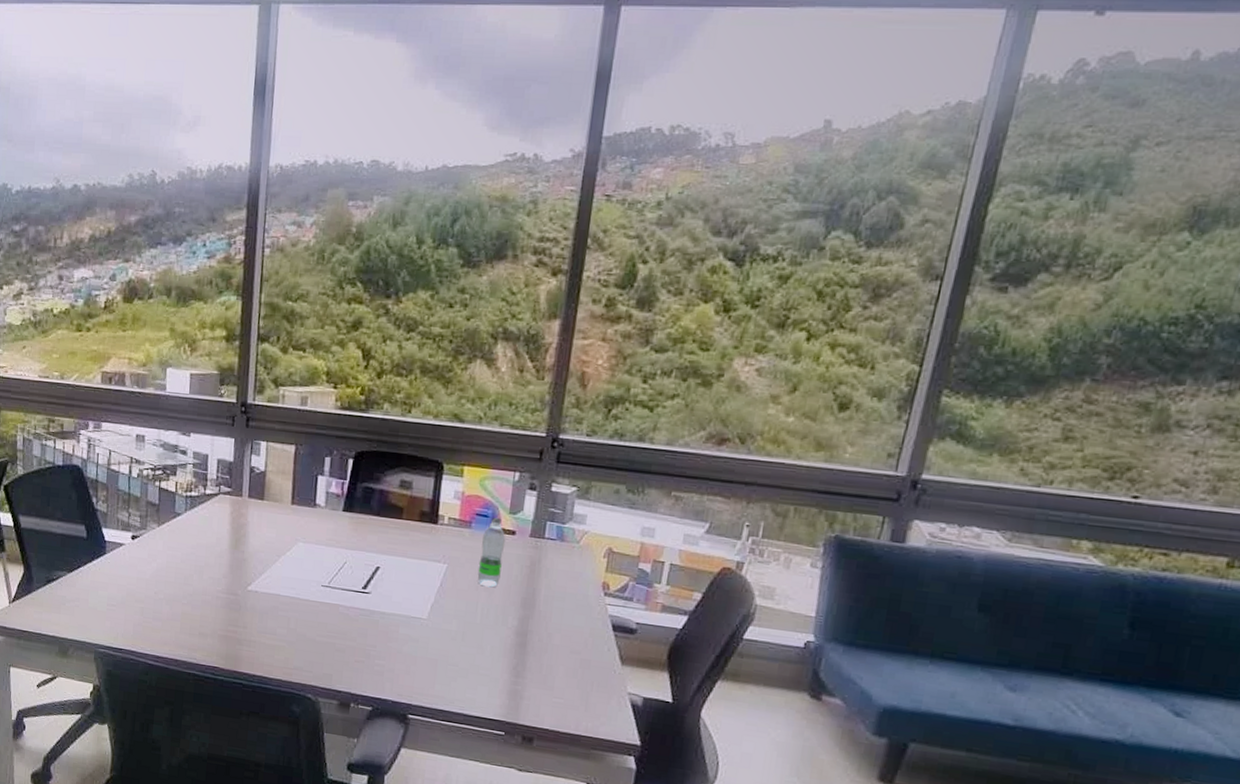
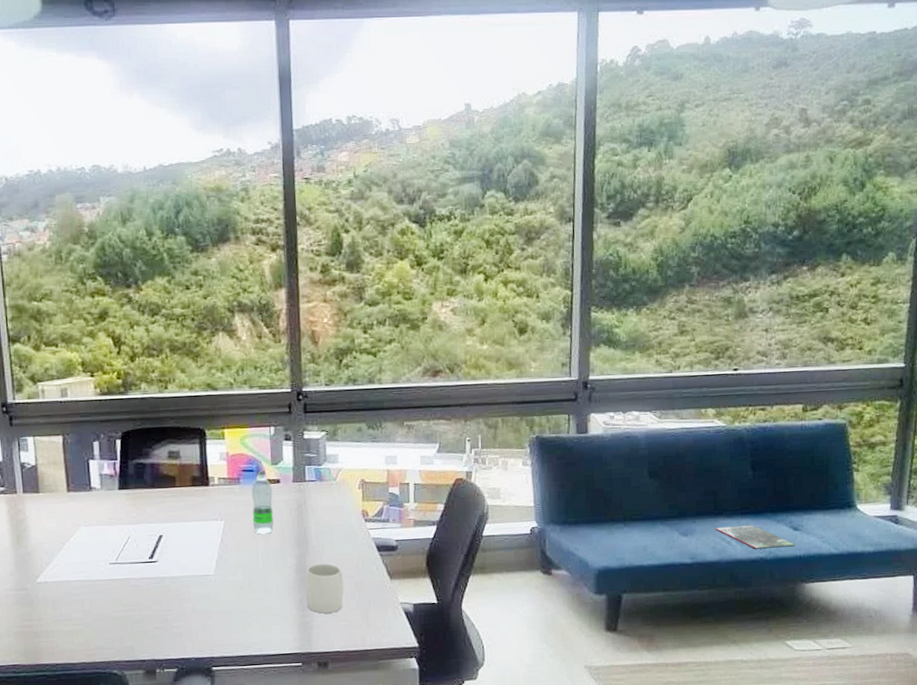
mug: none [521,630,568,687] -> present [305,563,344,614]
magazine: none [1058,690,1173,736] -> present [716,525,795,549]

